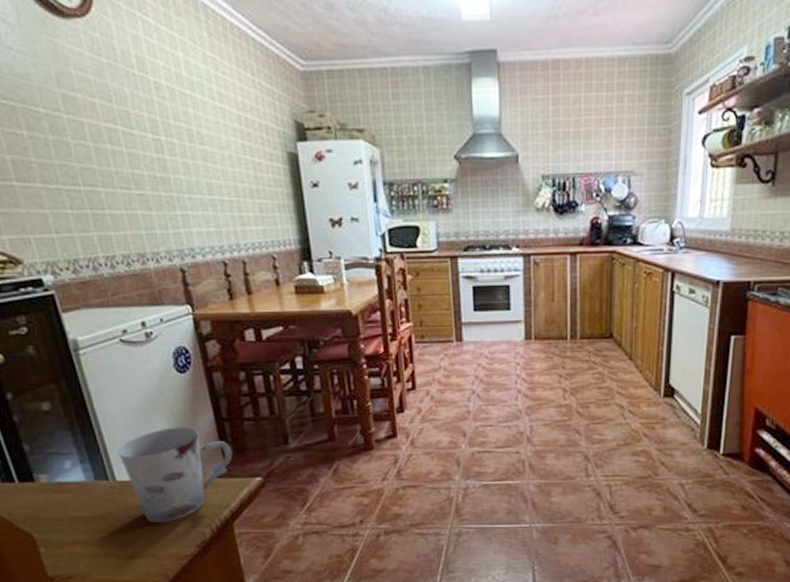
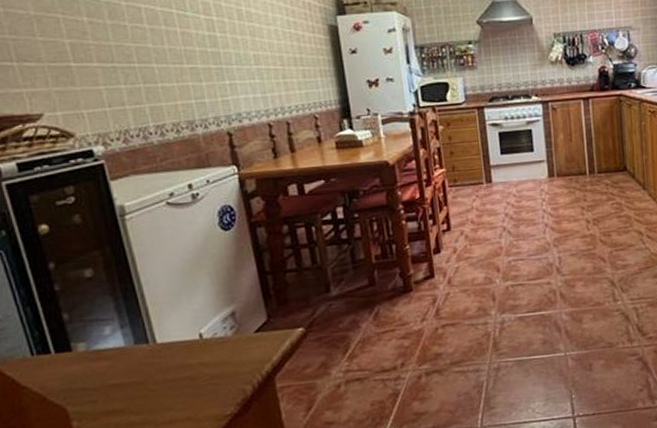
cup: present [117,426,233,523] -> none [159,282,275,384]

